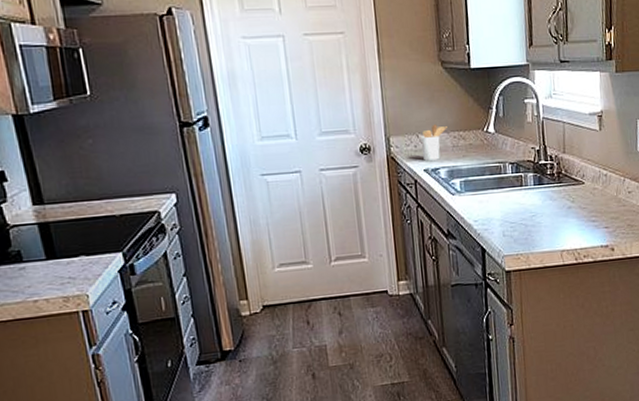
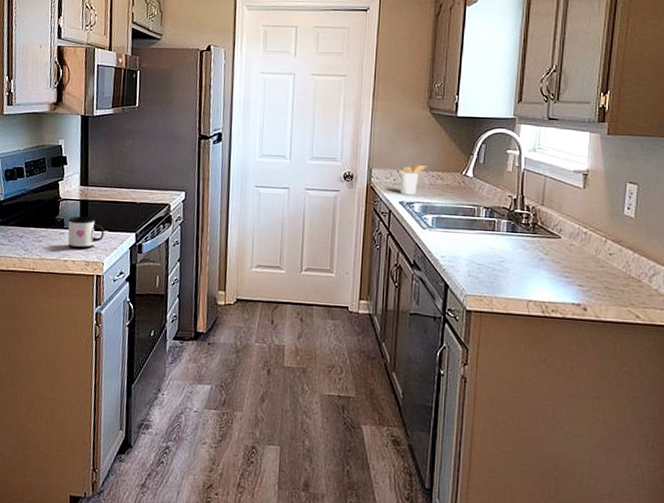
mug: none [26,242,81,285] -> present [67,216,104,250]

